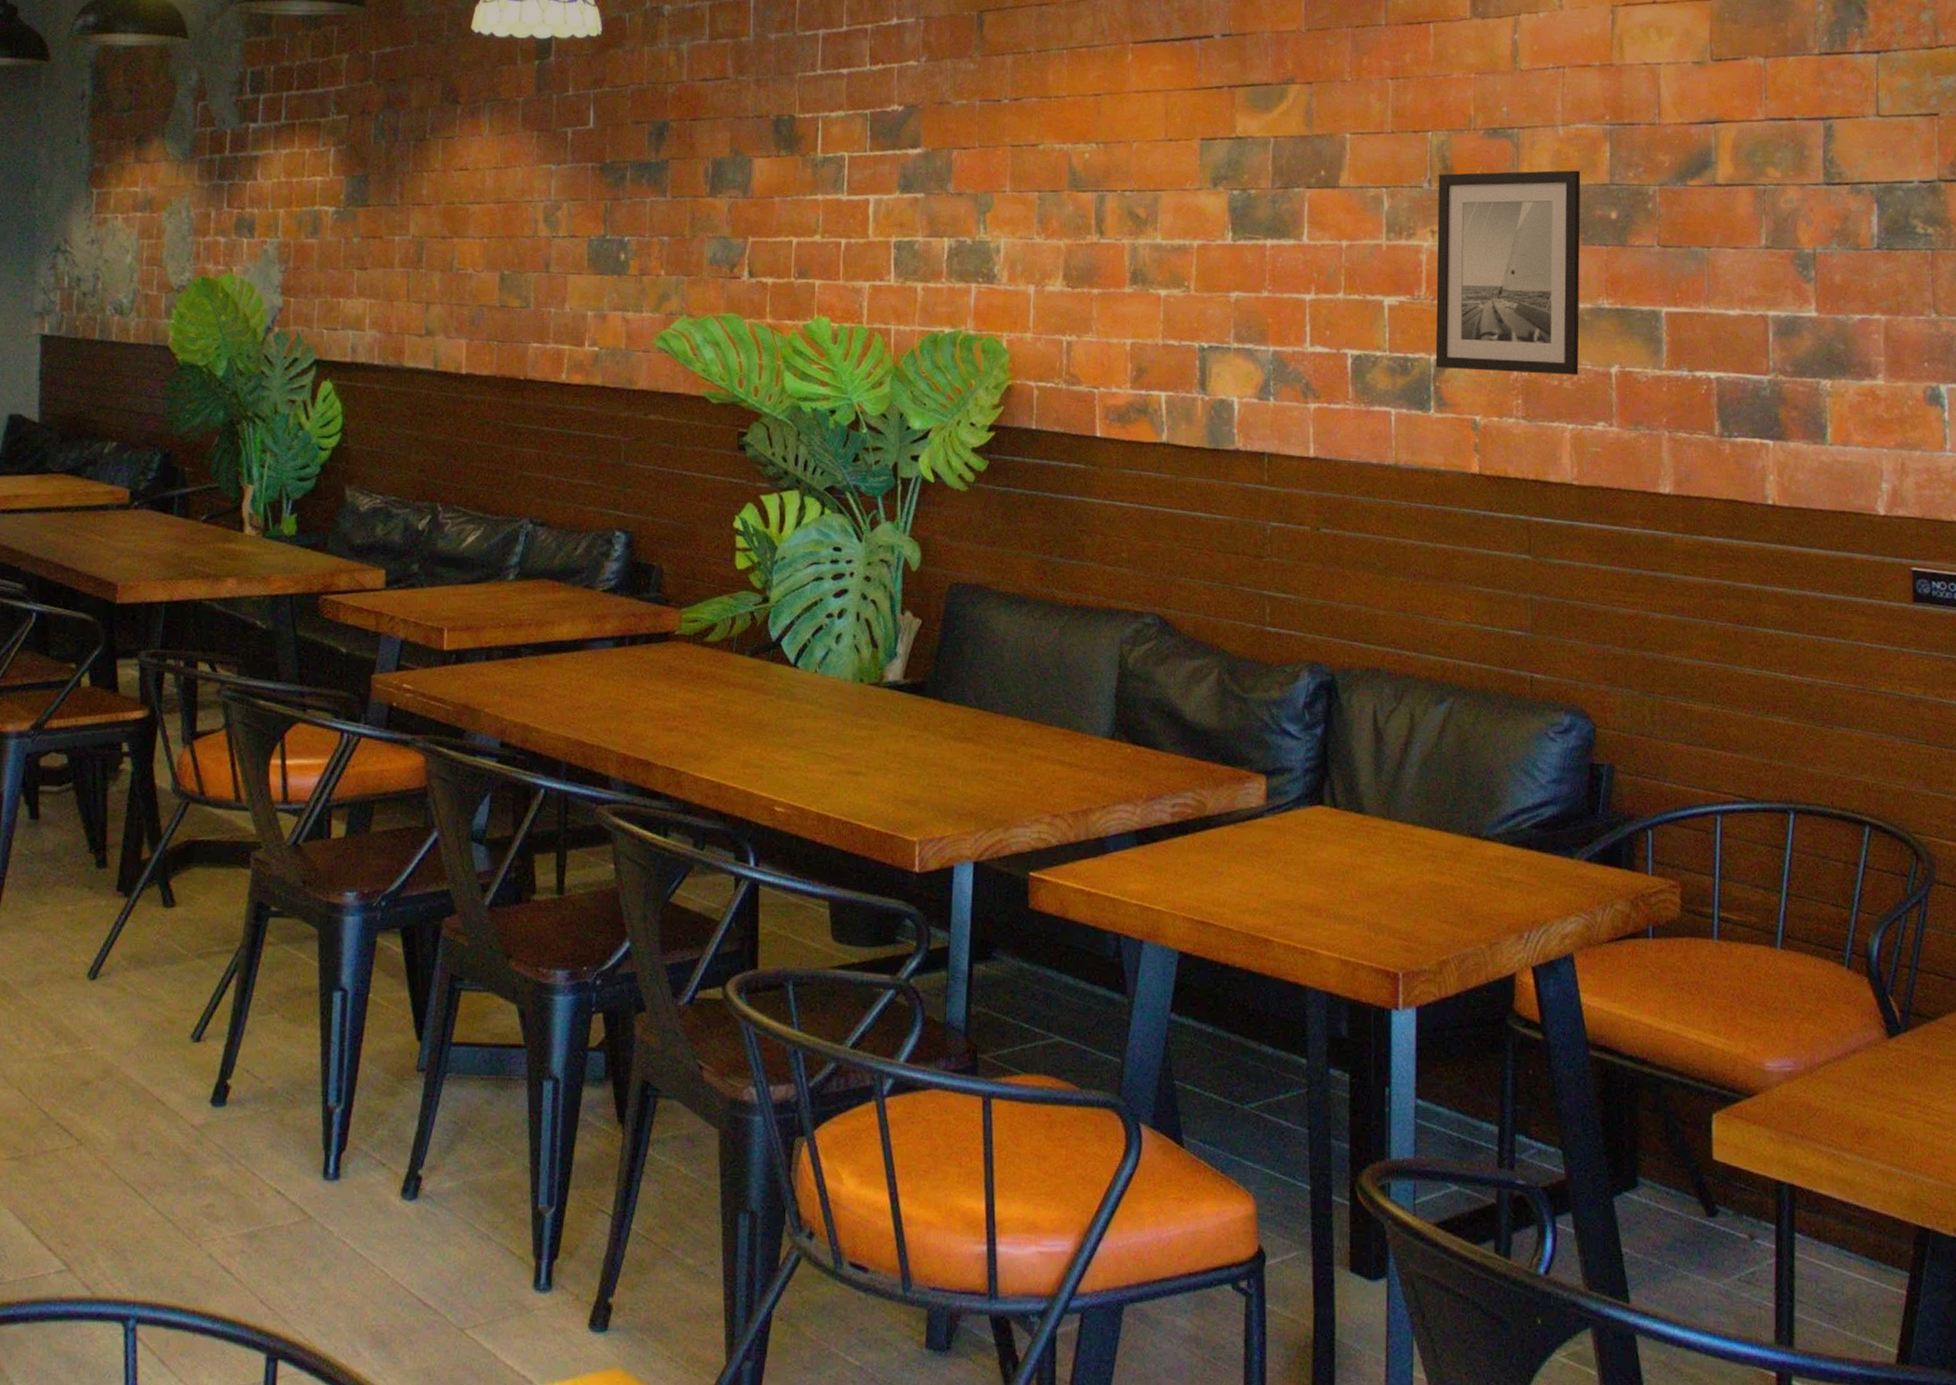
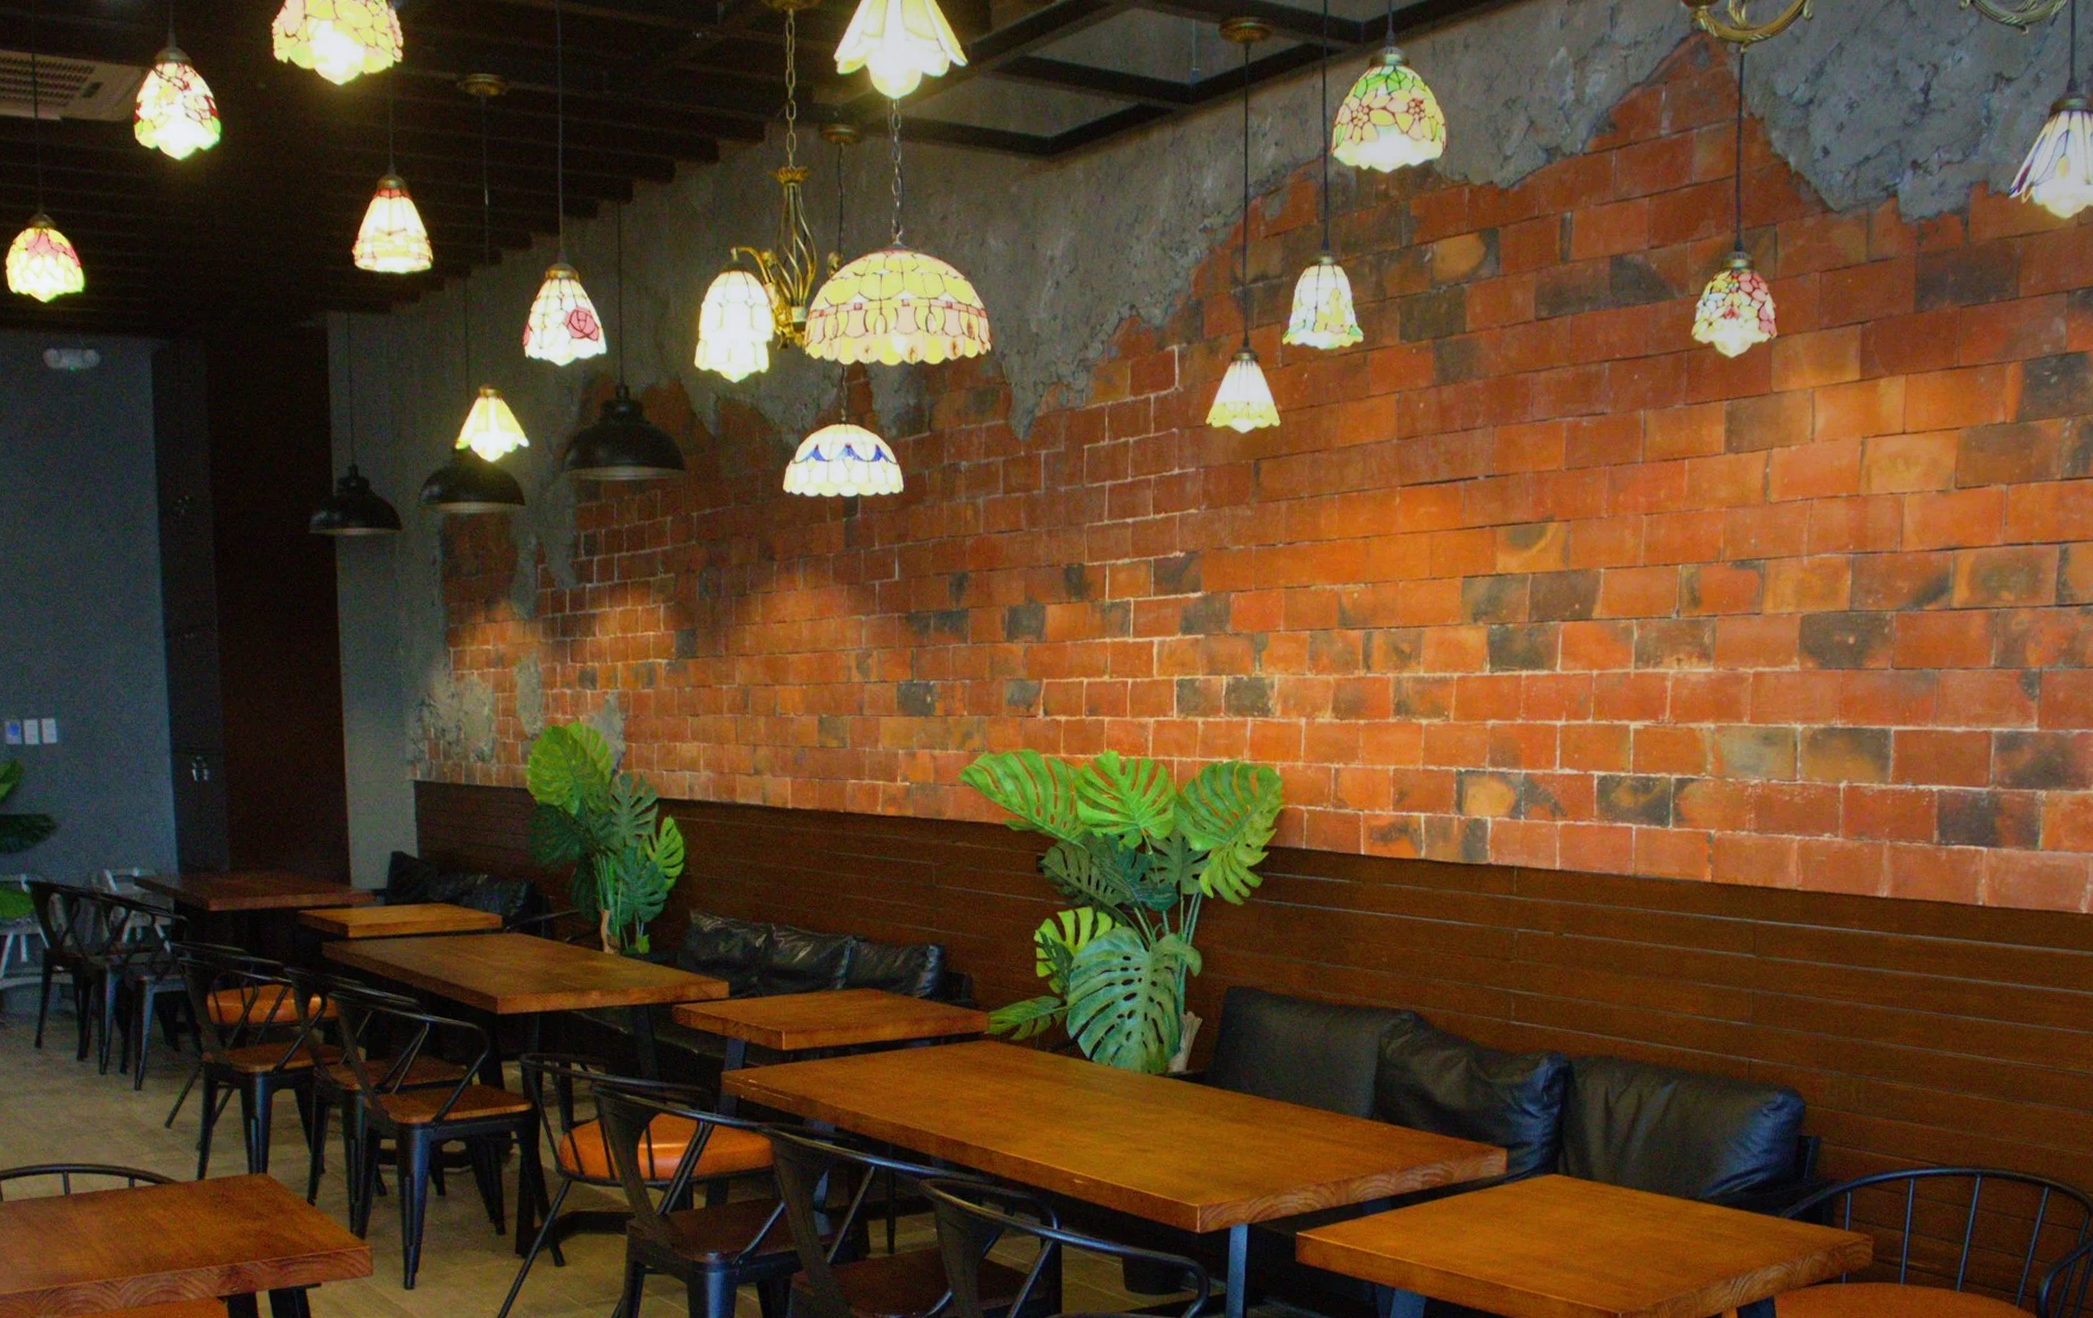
wall art: present [1435,170,1581,375] -> none [1675,598,1822,791]

